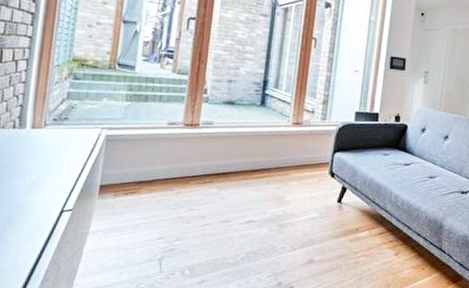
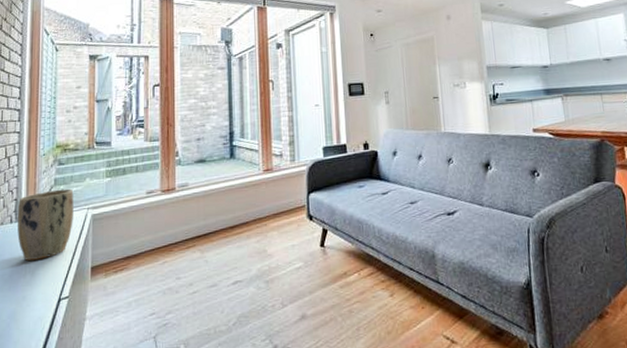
plant pot: none [20,103,88,170] -> present [17,188,74,261]

